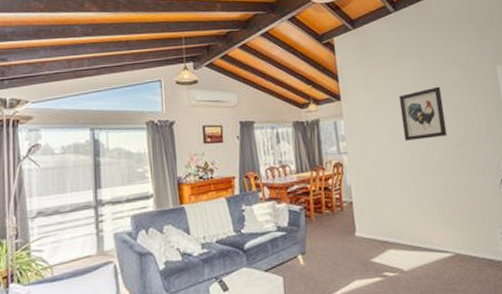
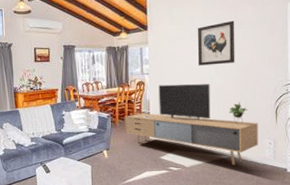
media console: none [320,162,489,265] -> present [124,84,258,165]

